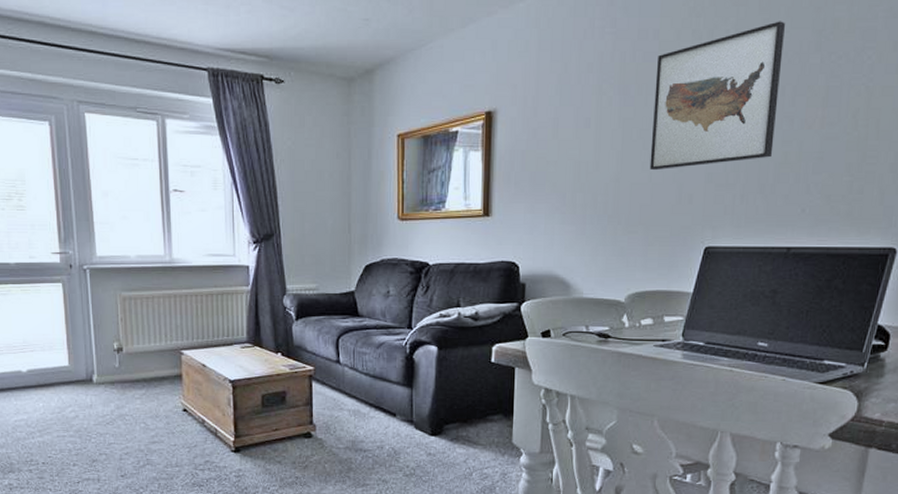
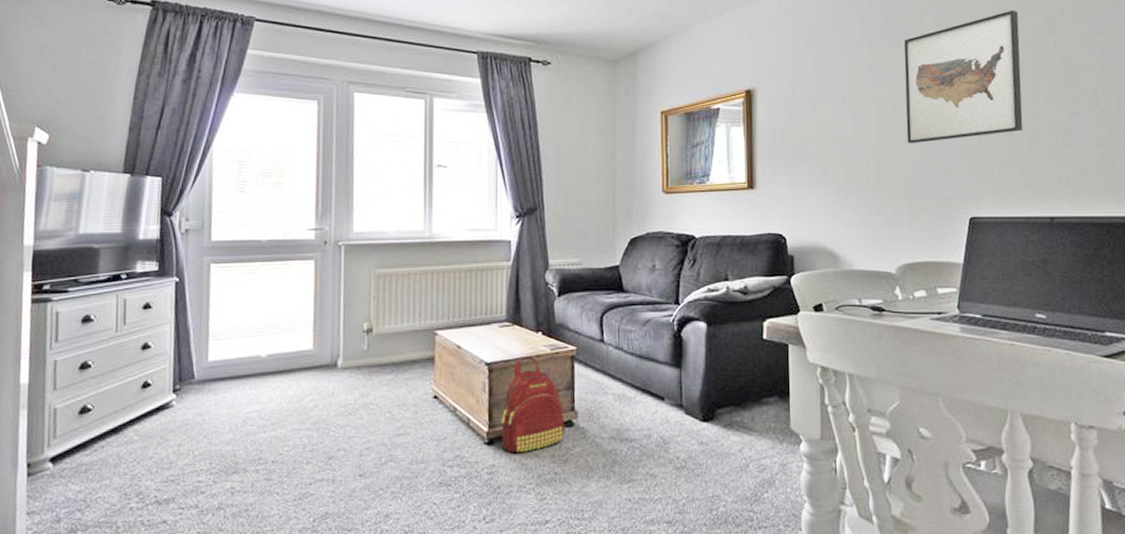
backpack: none [245,375,304,460] -> present [501,357,565,454]

